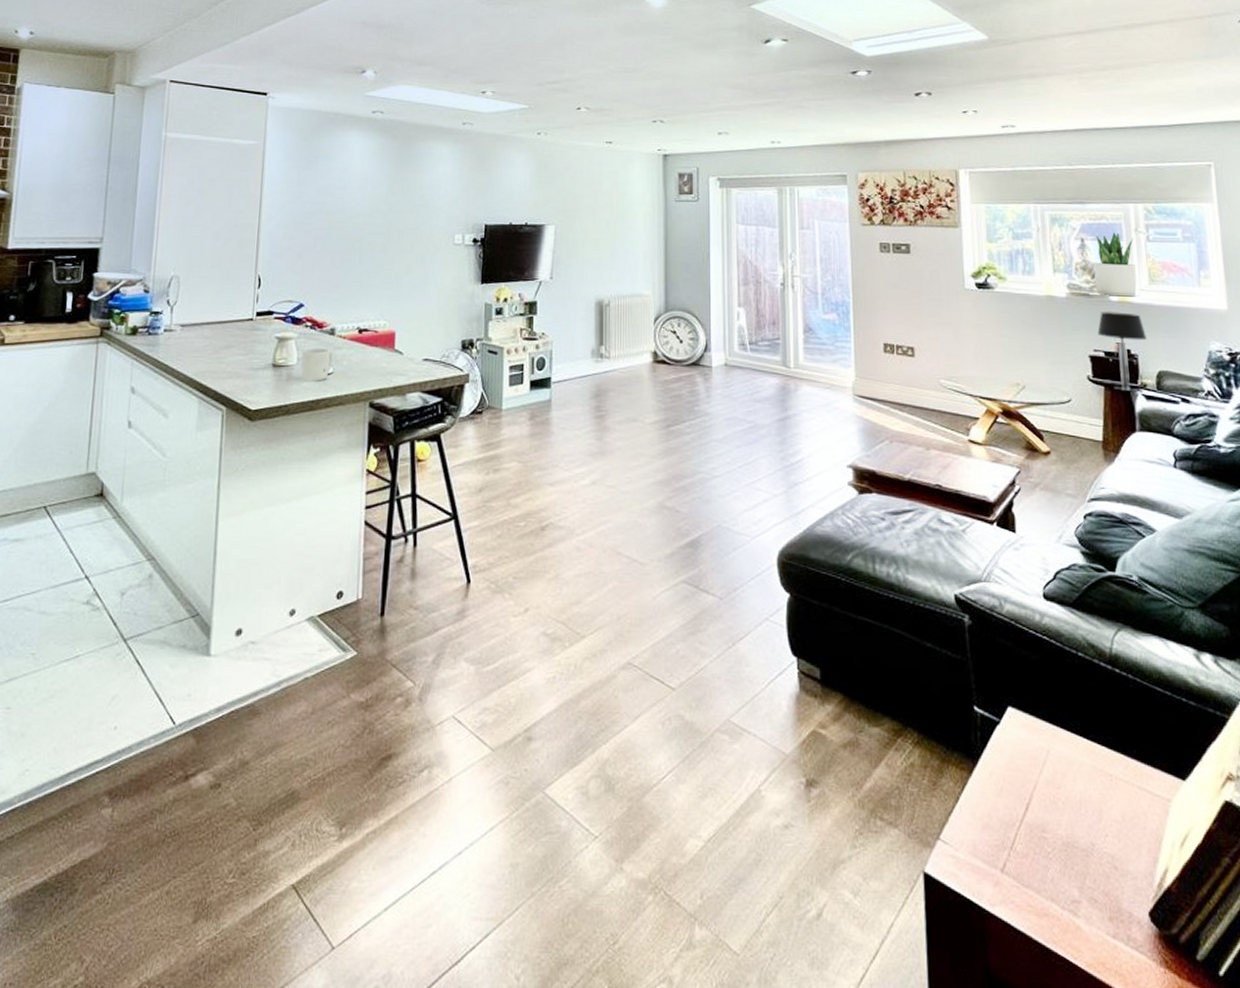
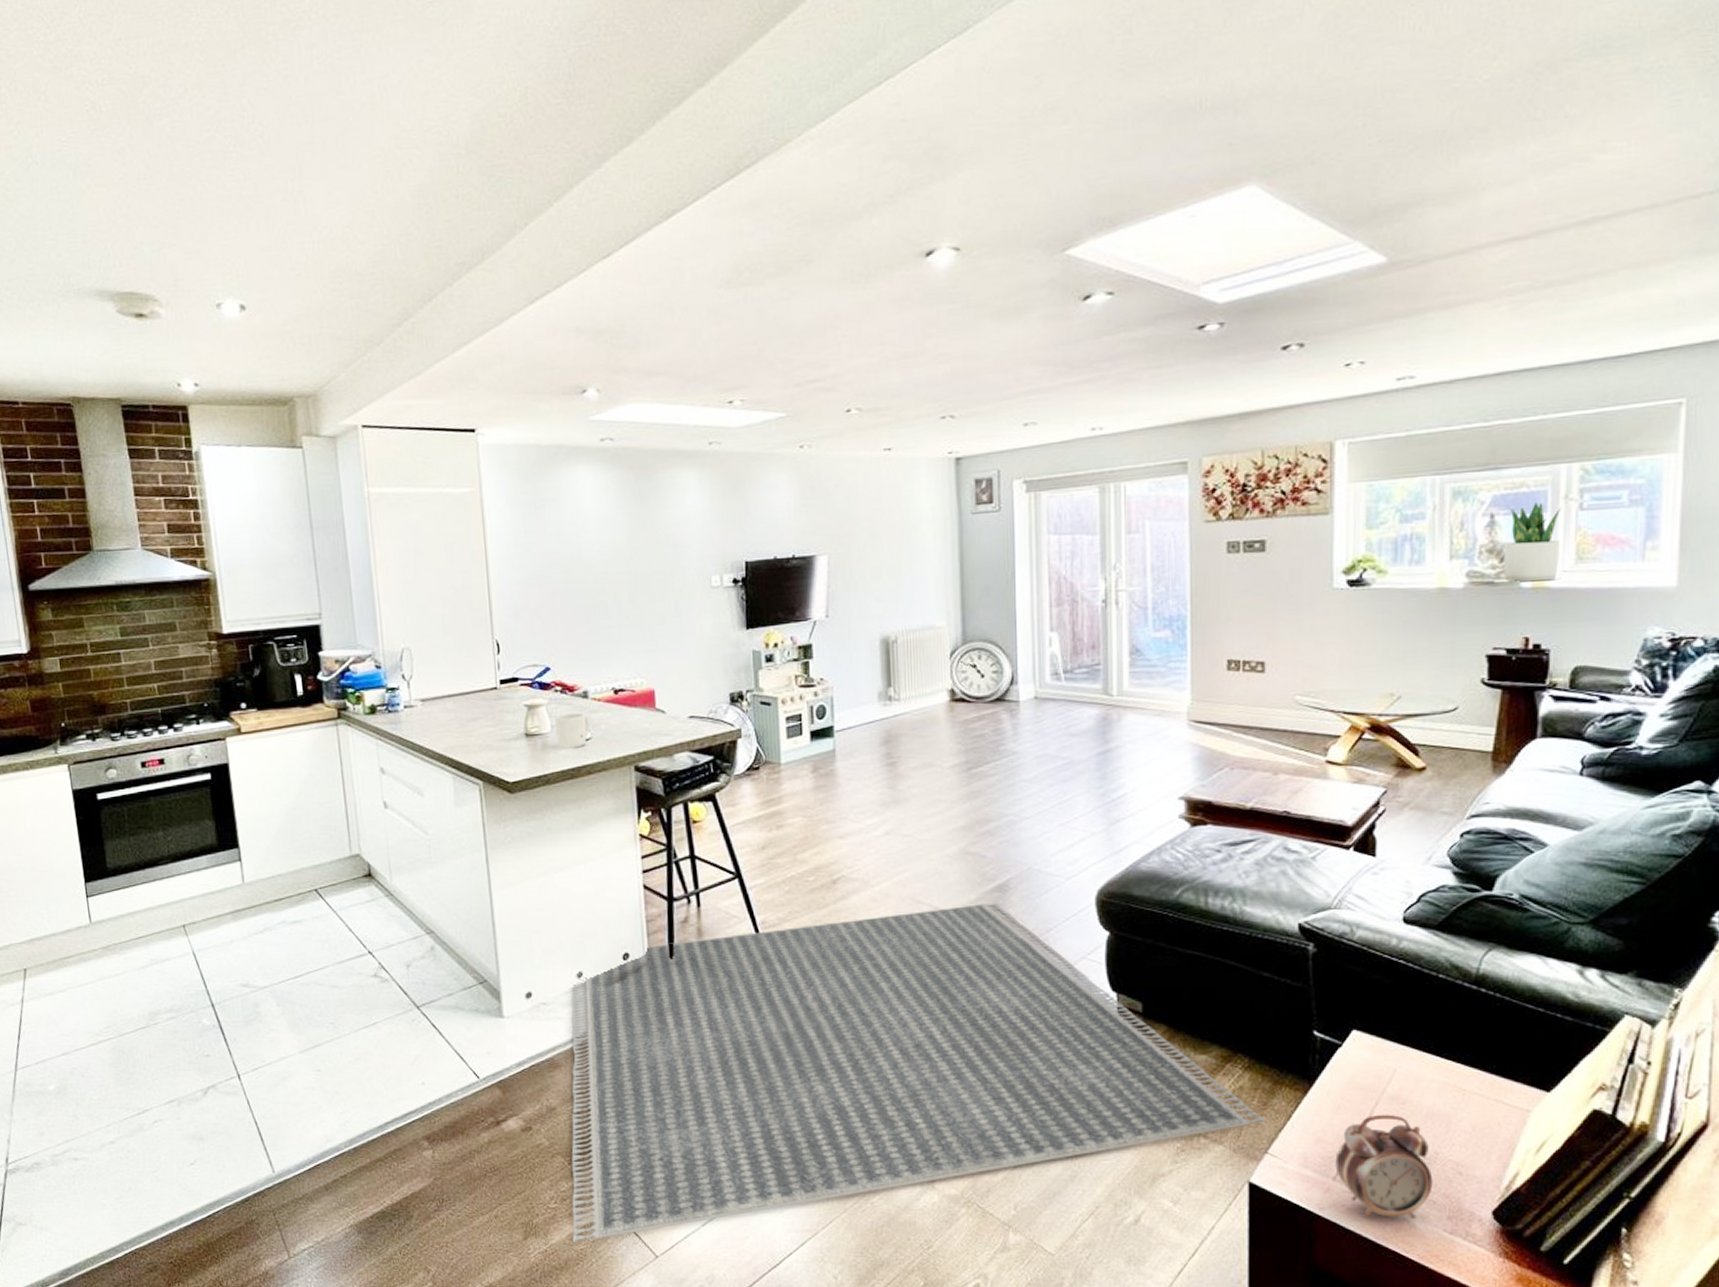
rug: none [245,558,936,929] -> present [571,902,1266,1243]
alarm clock: none [1002,799,1093,921] -> present [1335,1114,1433,1220]
table lamp: present [1097,312,1147,391] -> none [1500,600,1564,693]

